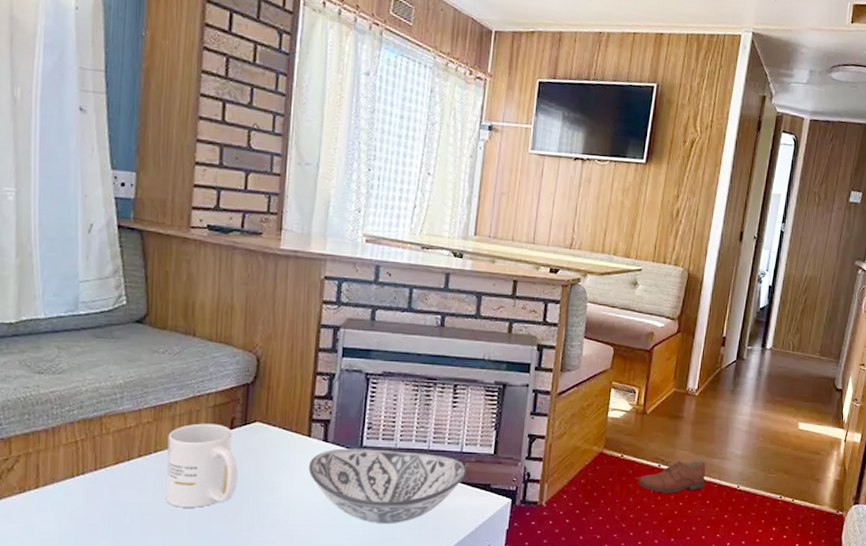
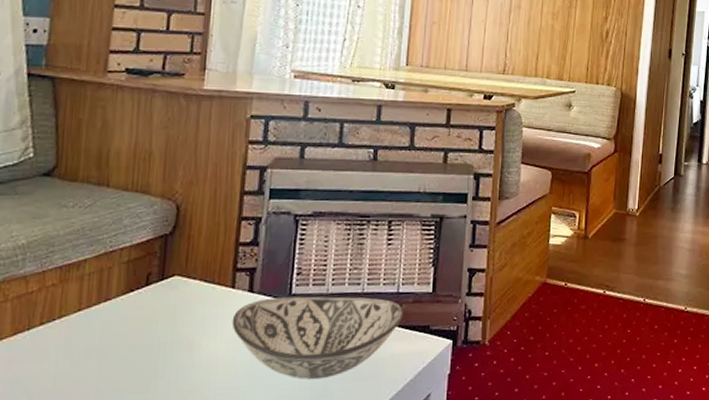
mug: present [165,423,238,508] -> none [69,281,153,379]
shoe: present [637,459,706,493] -> none [583,282,652,322]

